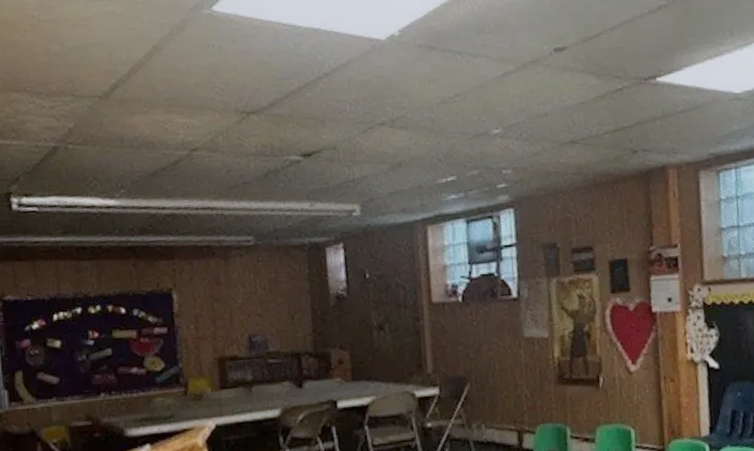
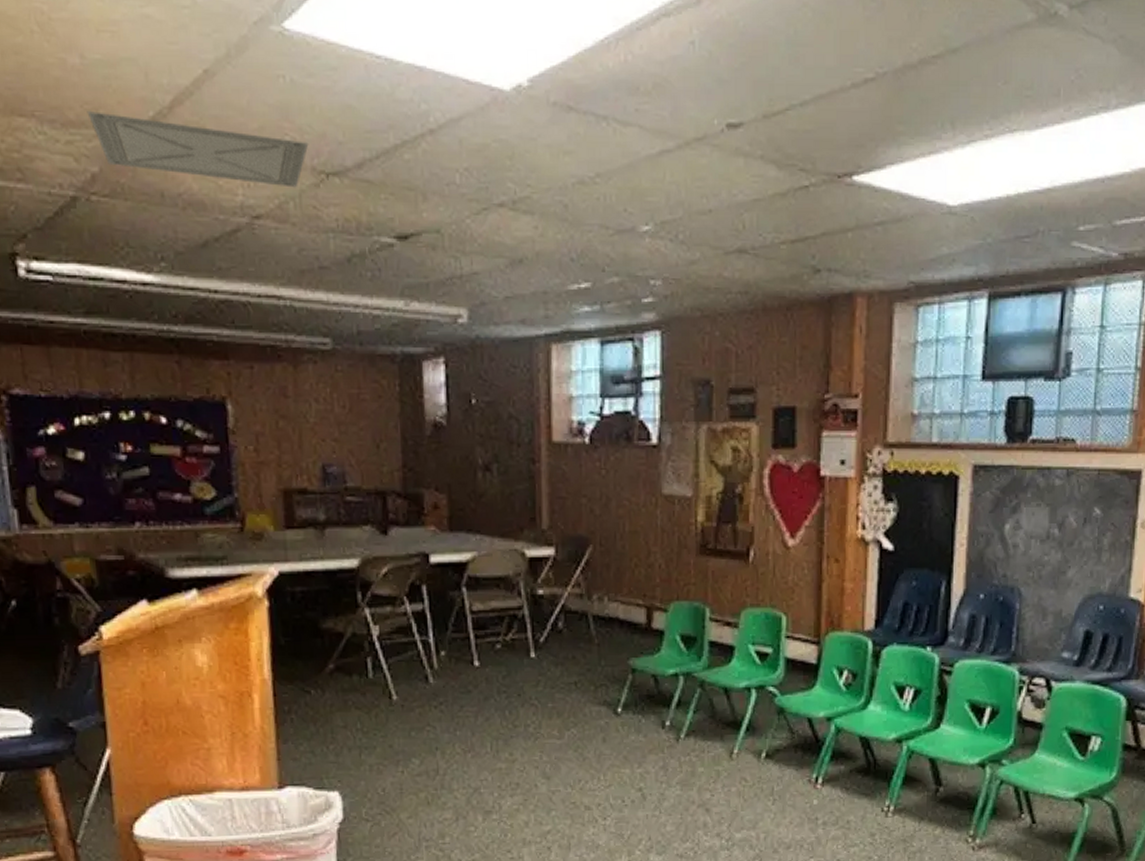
ceiling vent: none [65,83,233,126] -> present [87,111,309,188]

